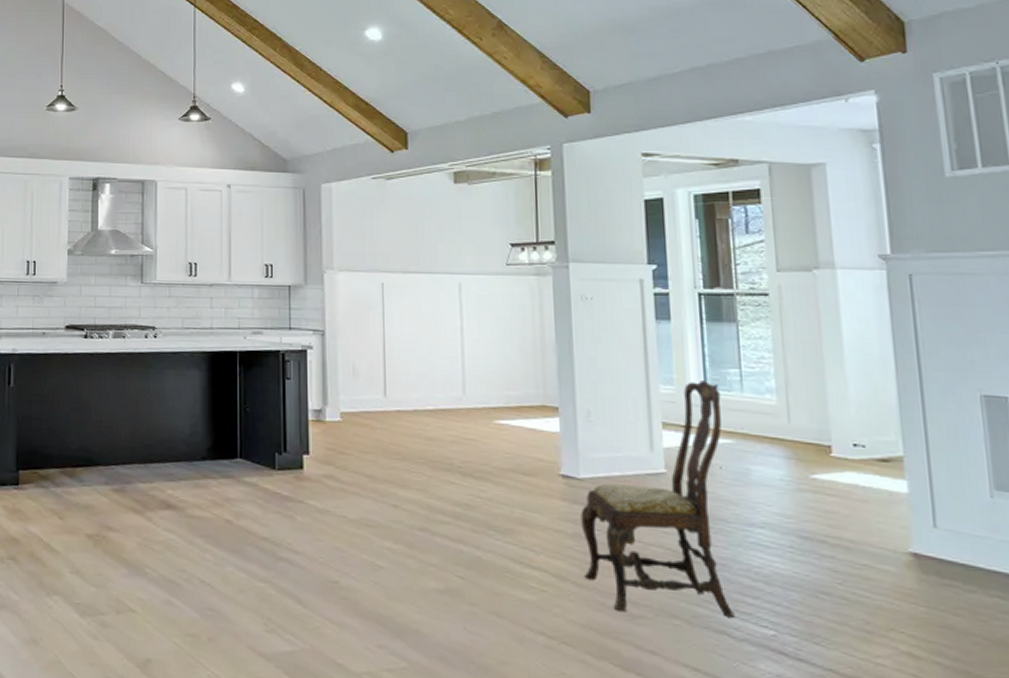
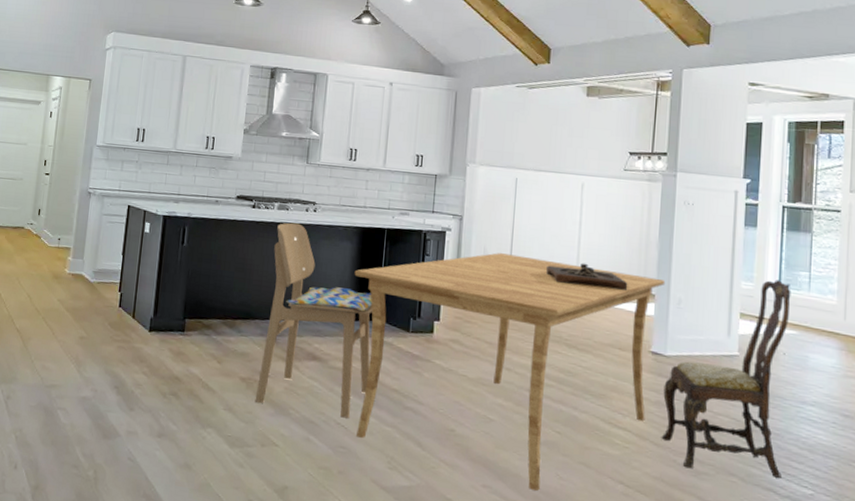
dining chair: none [105,352,234,575] -> present [255,222,373,419]
dining table: none [206,370,569,649] -> present [354,252,666,491]
wooden tray: none [428,375,526,404] -> present [546,263,628,290]

